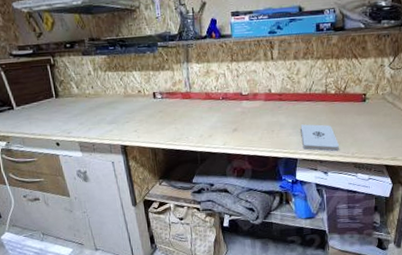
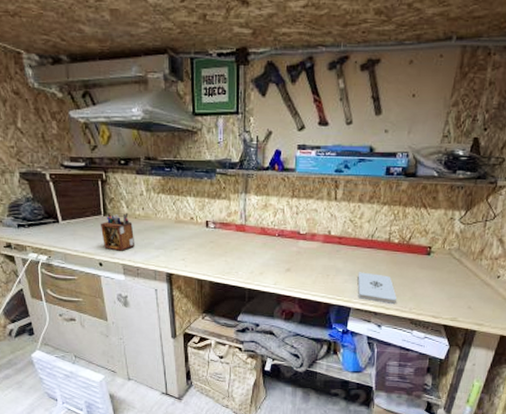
desk organizer: none [54,93,89,130] -> present [101,213,136,251]

